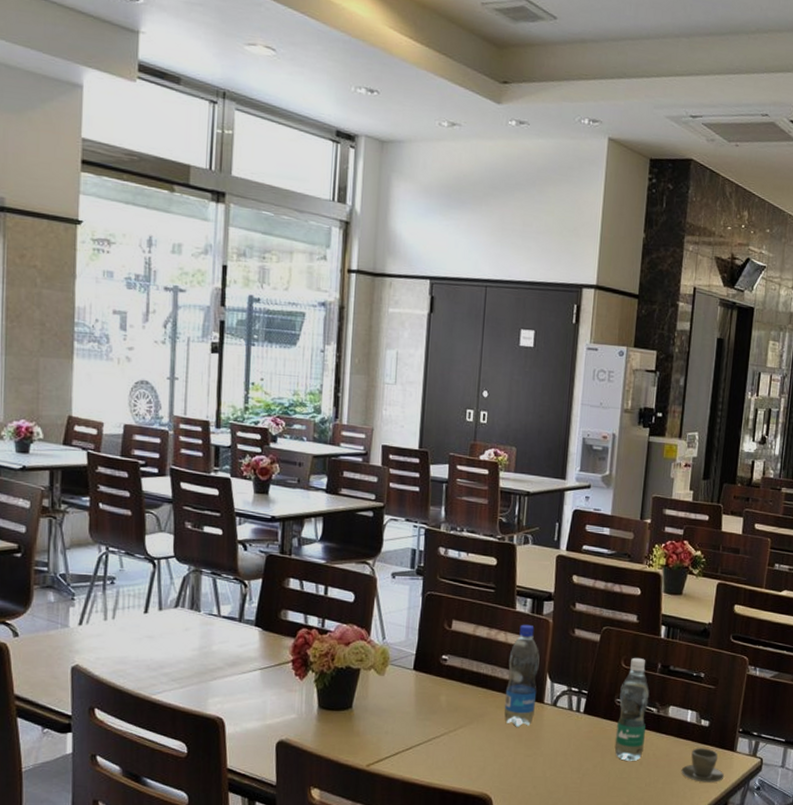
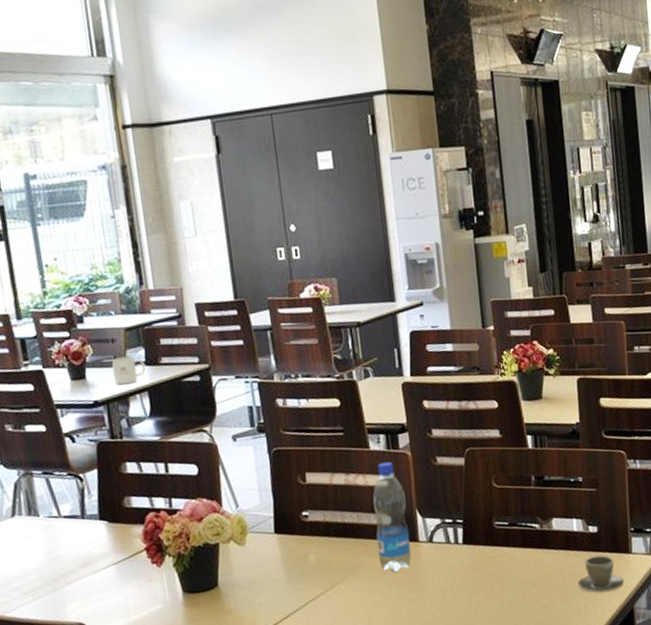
mug: none [293,480,325,507] -> present [111,355,146,385]
bottle: present [614,657,650,761] -> none [496,473,534,586]

